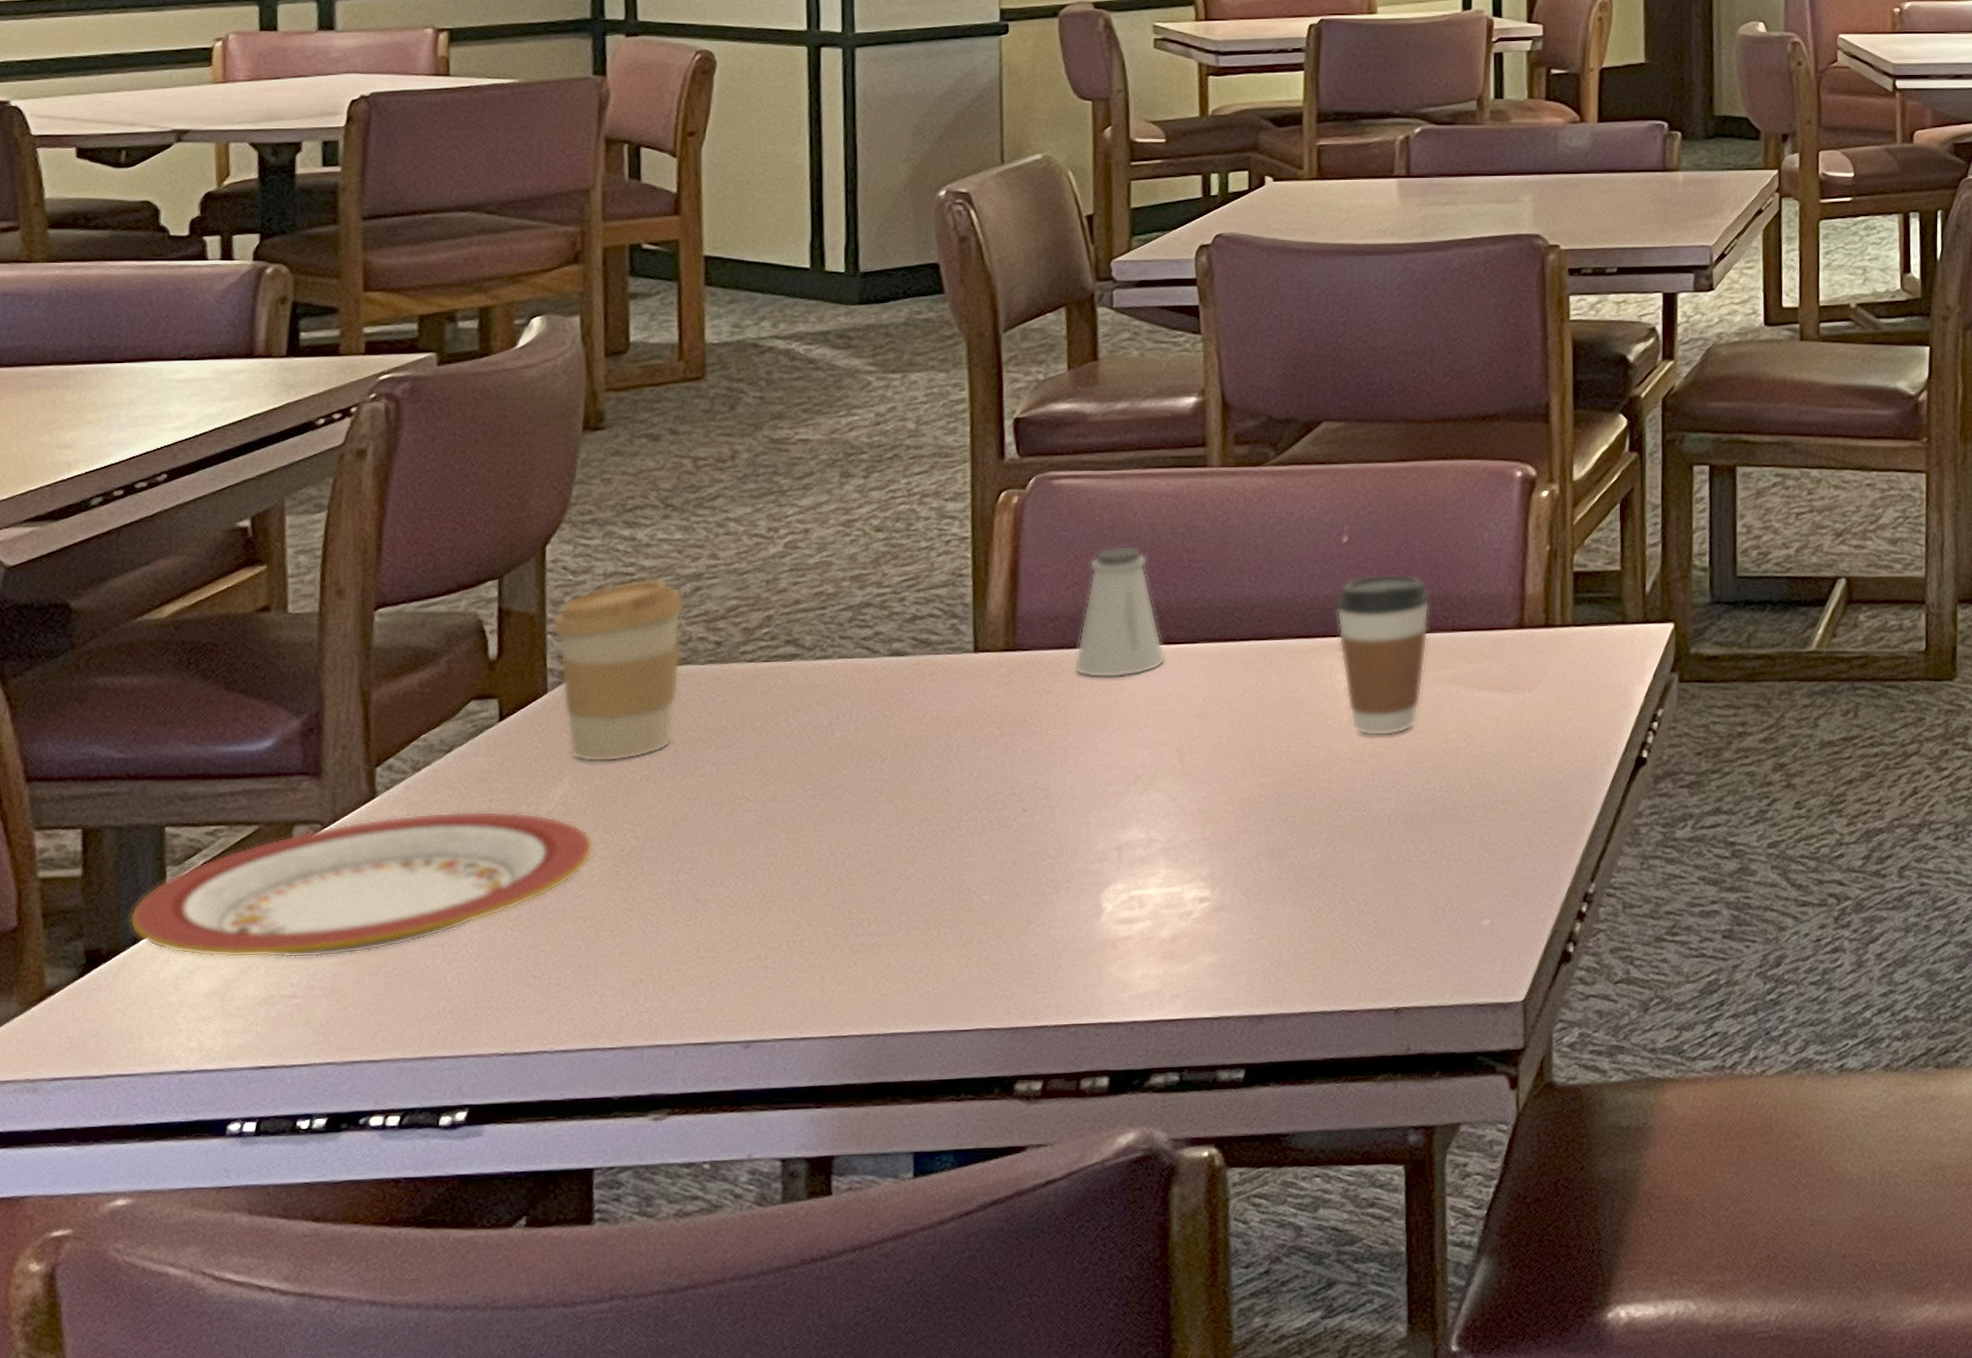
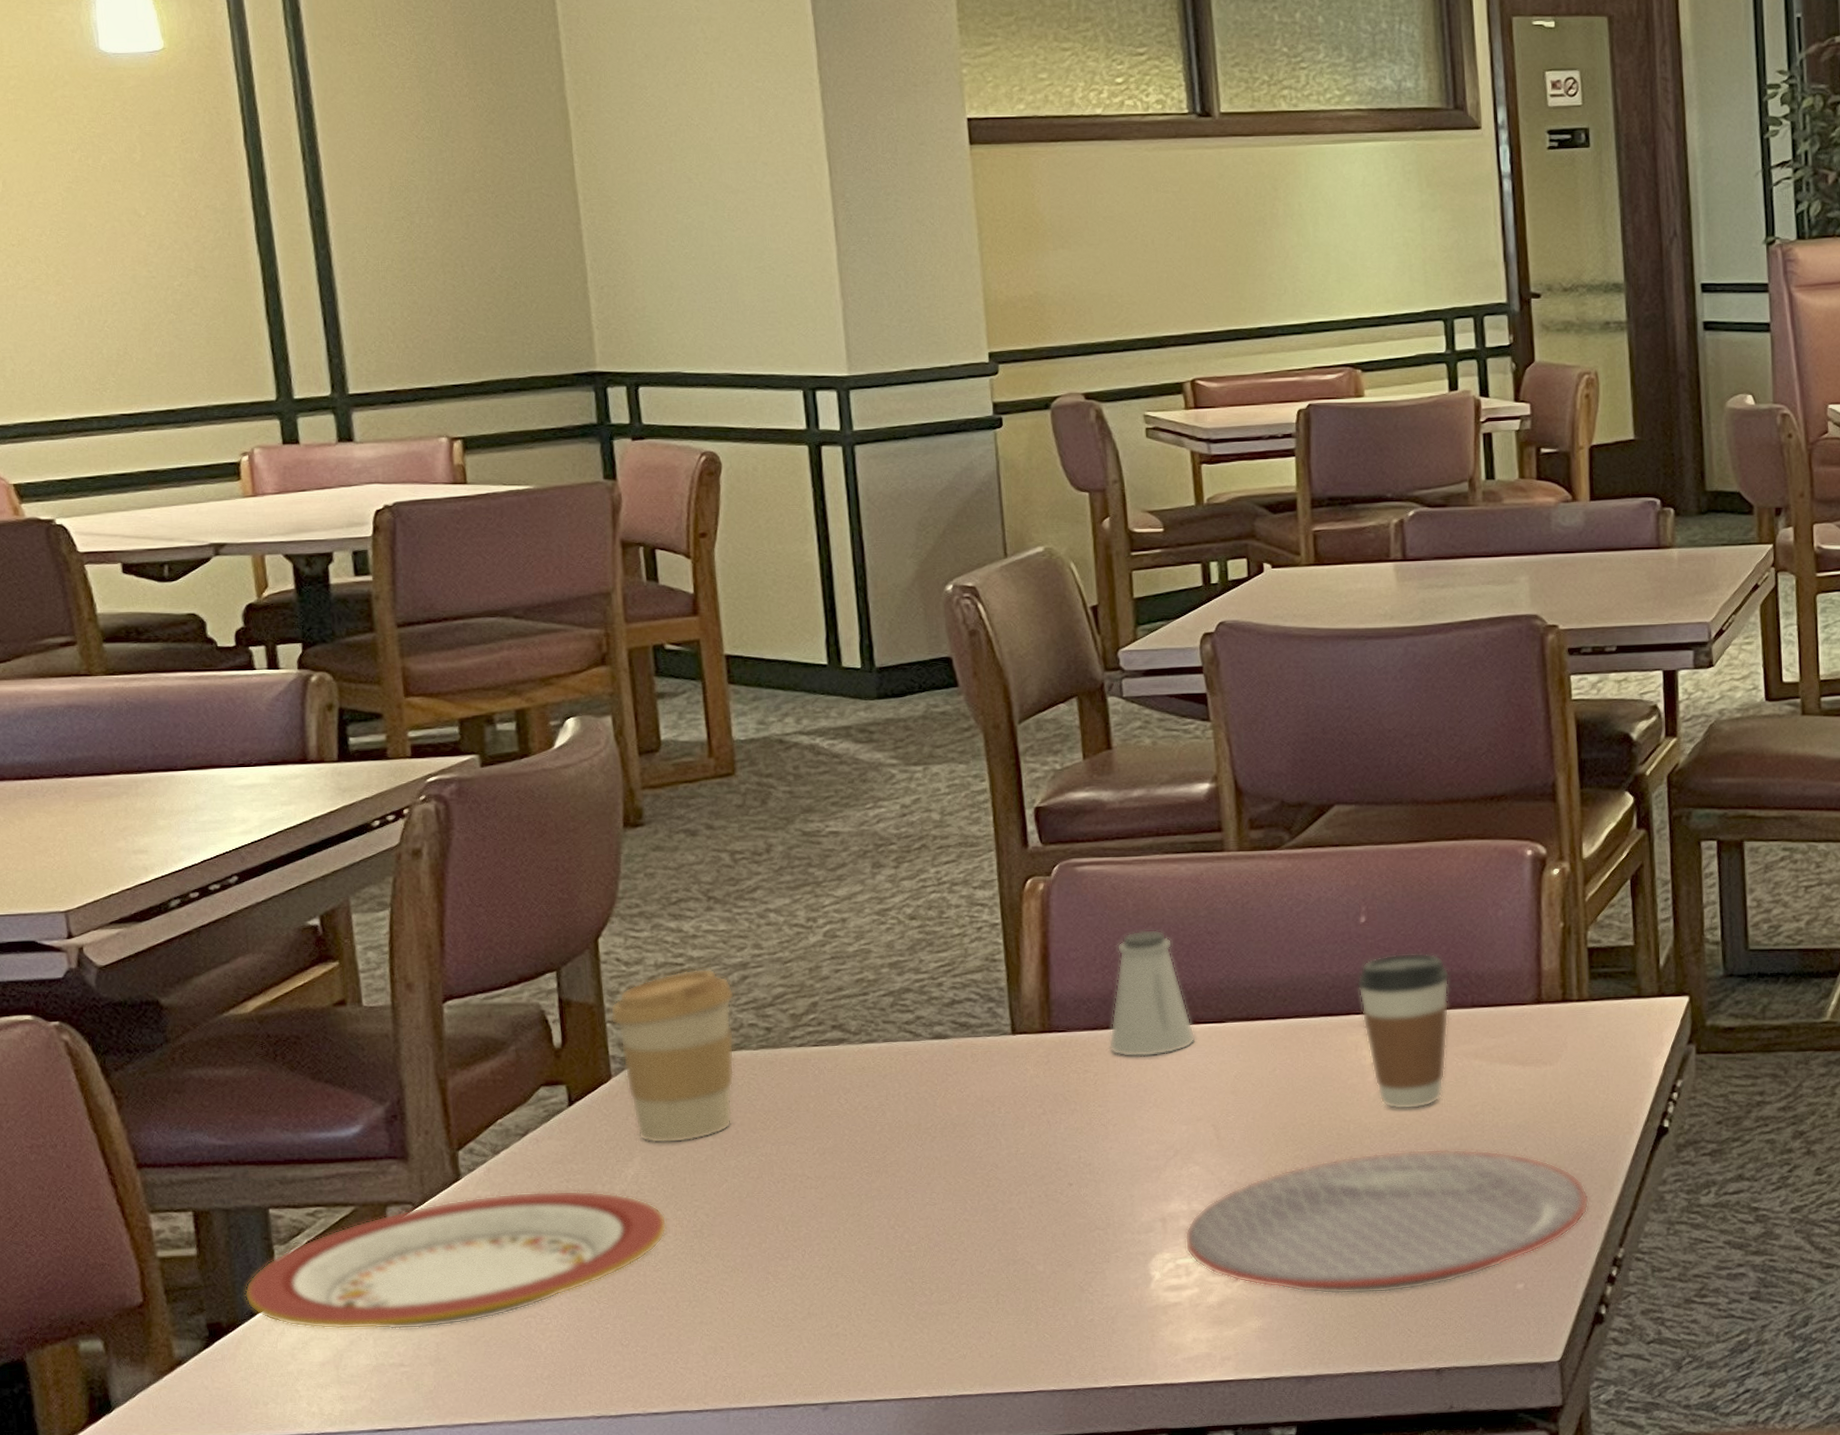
plate: none [1140,777,1563,929] -> present [1184,1149,1590,1295]

